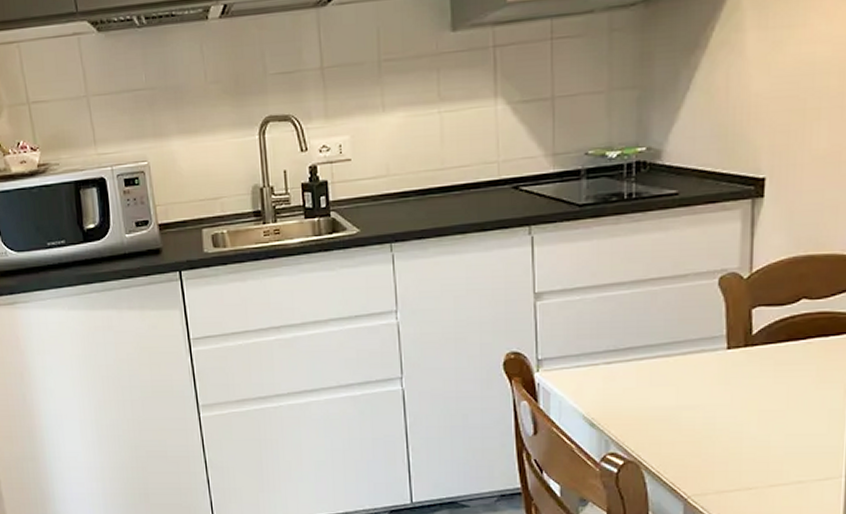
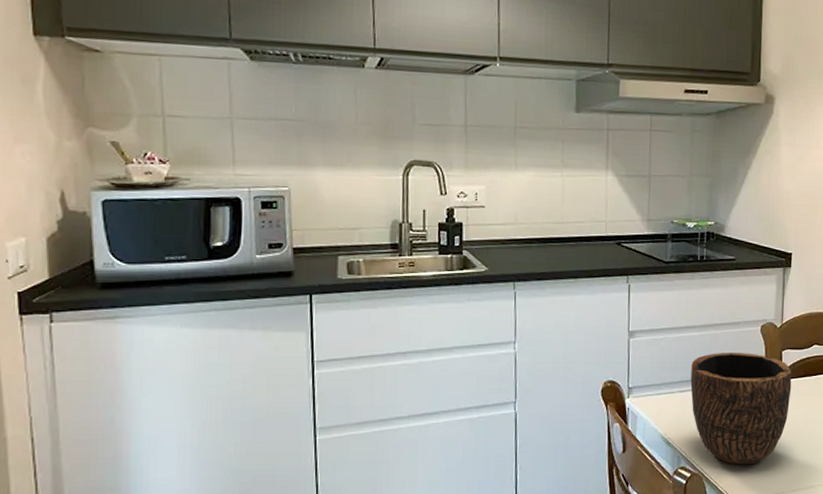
bowl: none [619,313,768,453] -> present [690,353,792,465]

